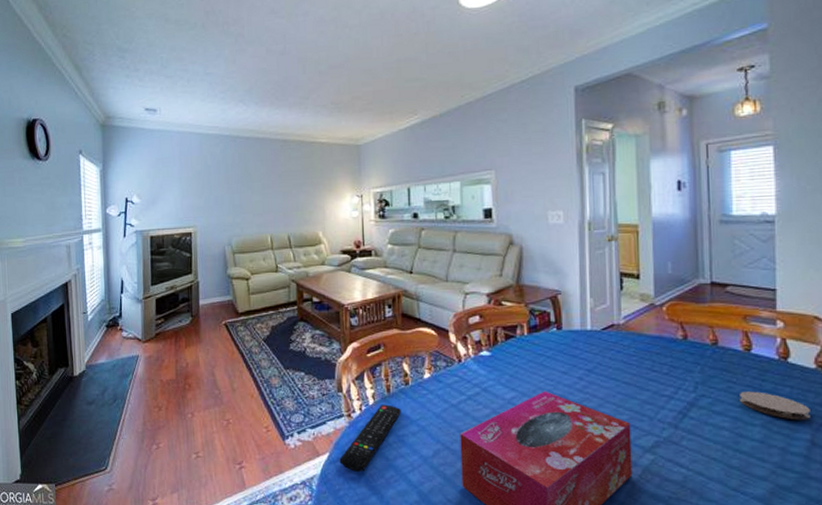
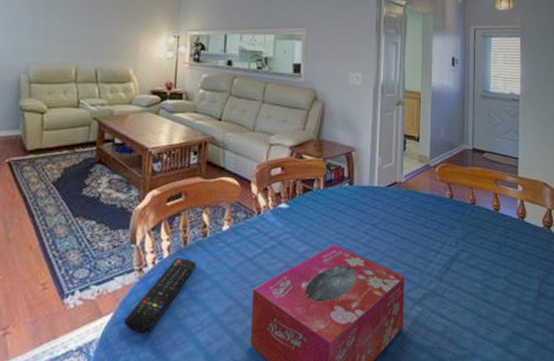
coaster: present [740,391,810,420] -> none [490,247,538,273]

